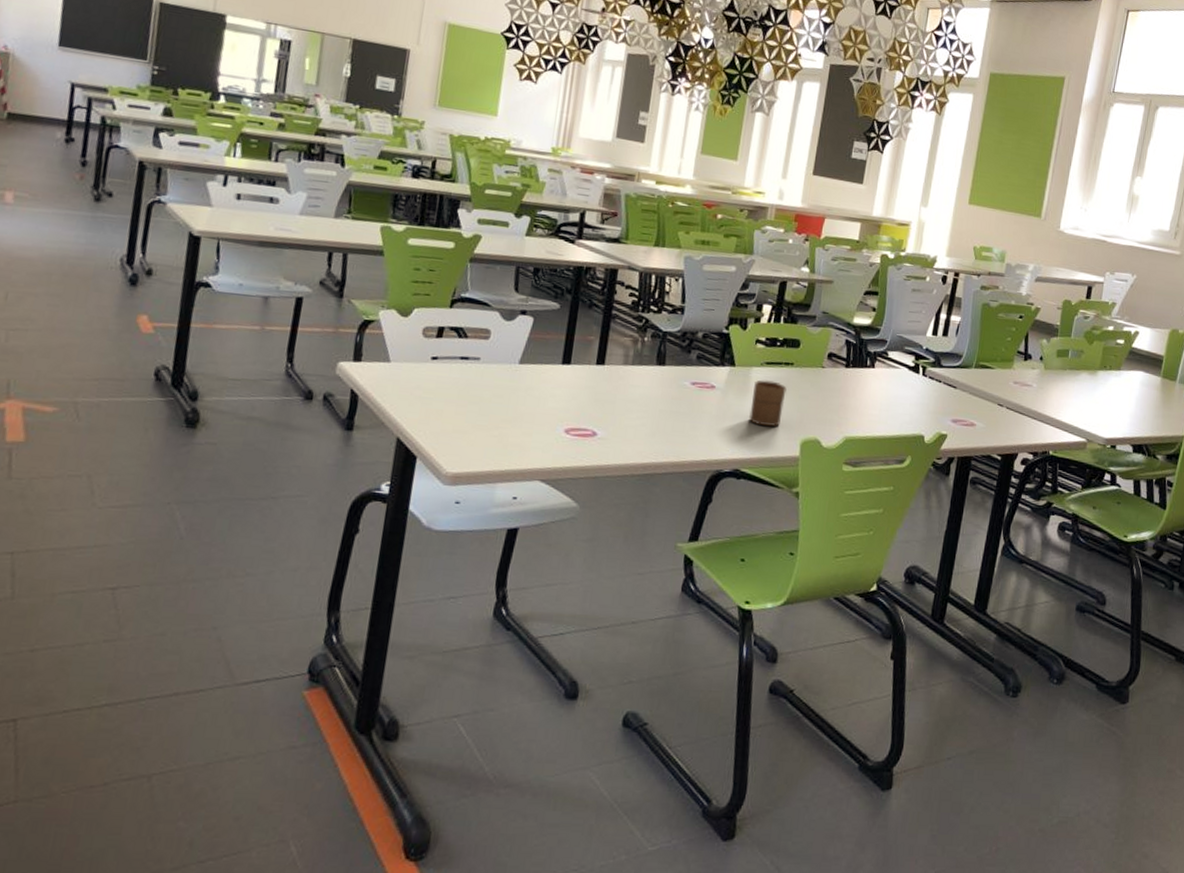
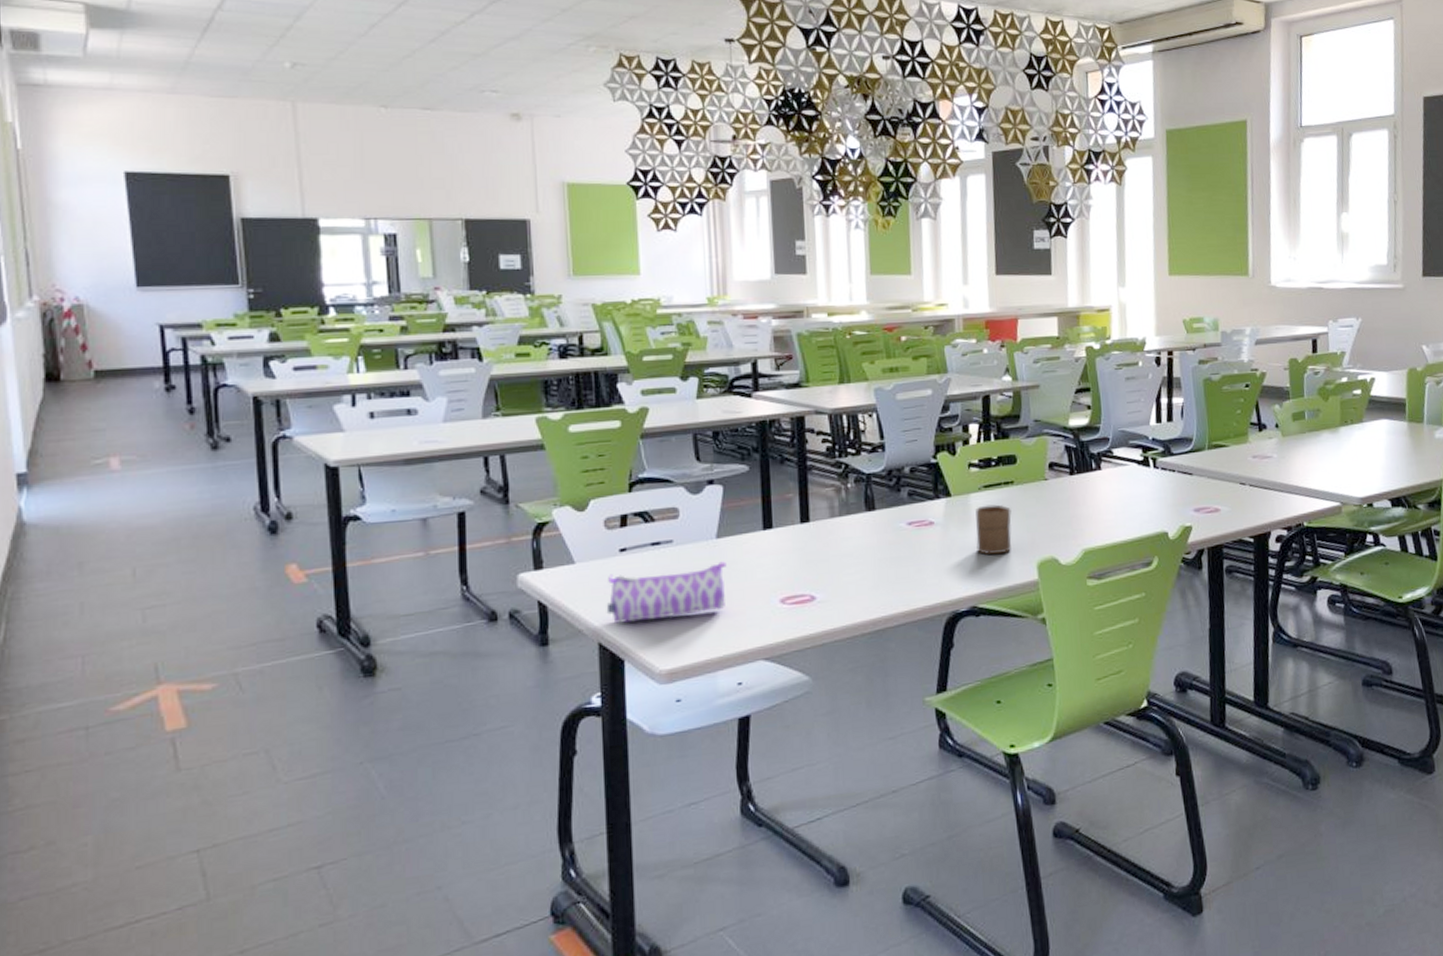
pencil case: none [409,378,524,428] -> present [606,561,726,624]

